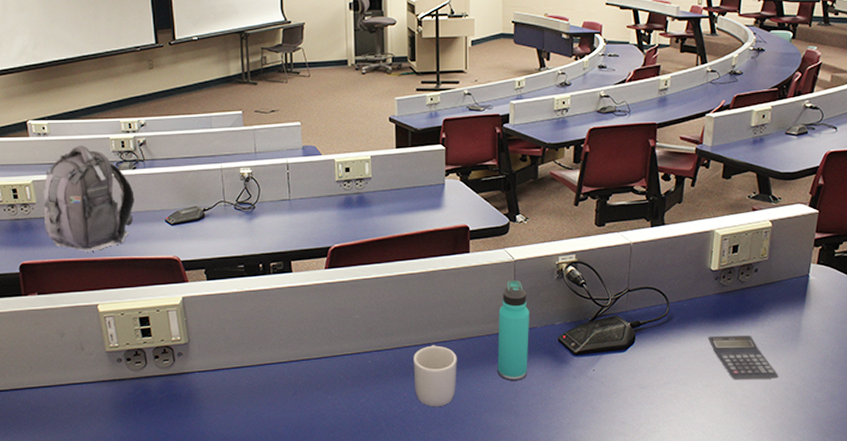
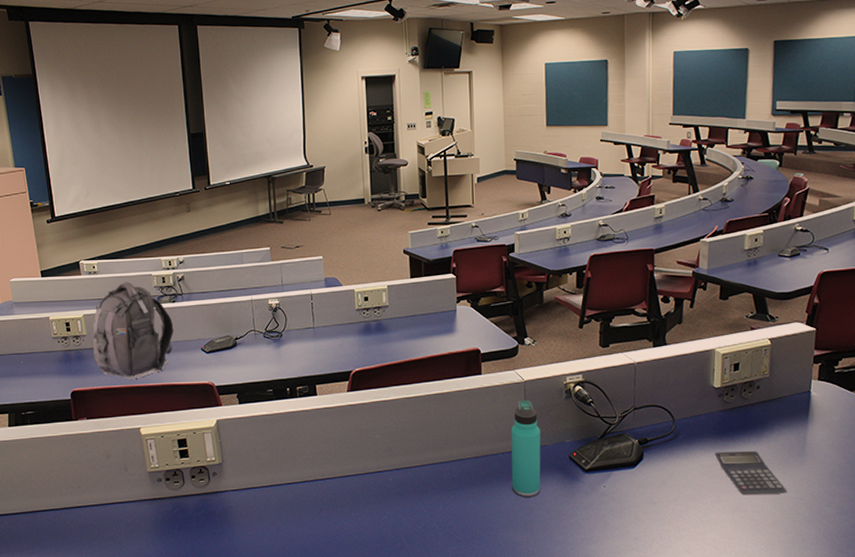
mug: present [413,344,457,407] -> none [431,462,474,524]

